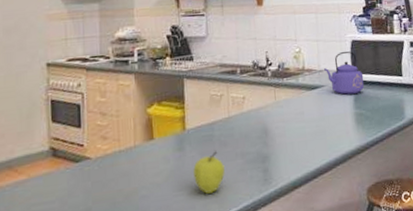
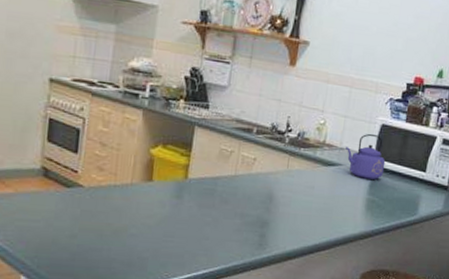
fruit: present [193,151,225,194] -> none [187,206,221,246]

